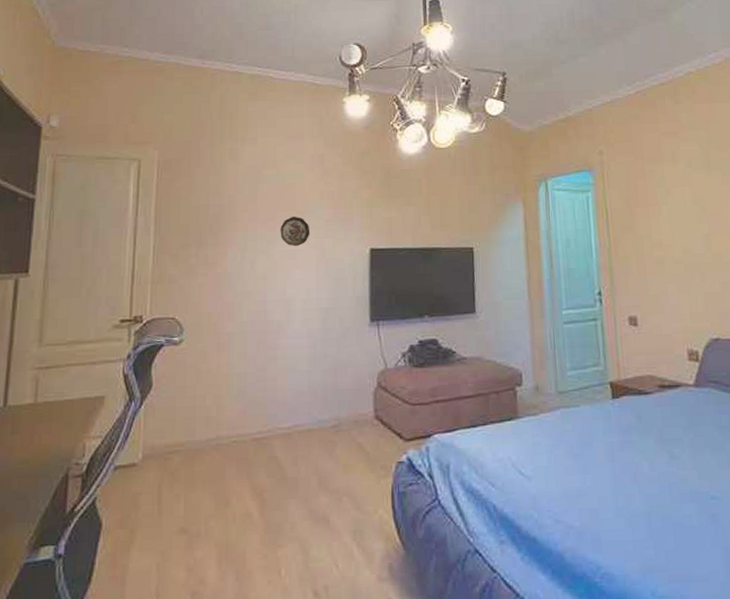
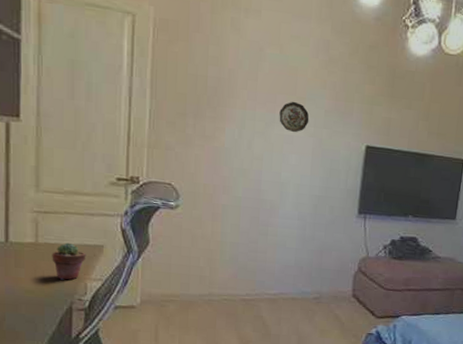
potted succulent: none [50,398,86,443] -> present [52,242,86,280]

